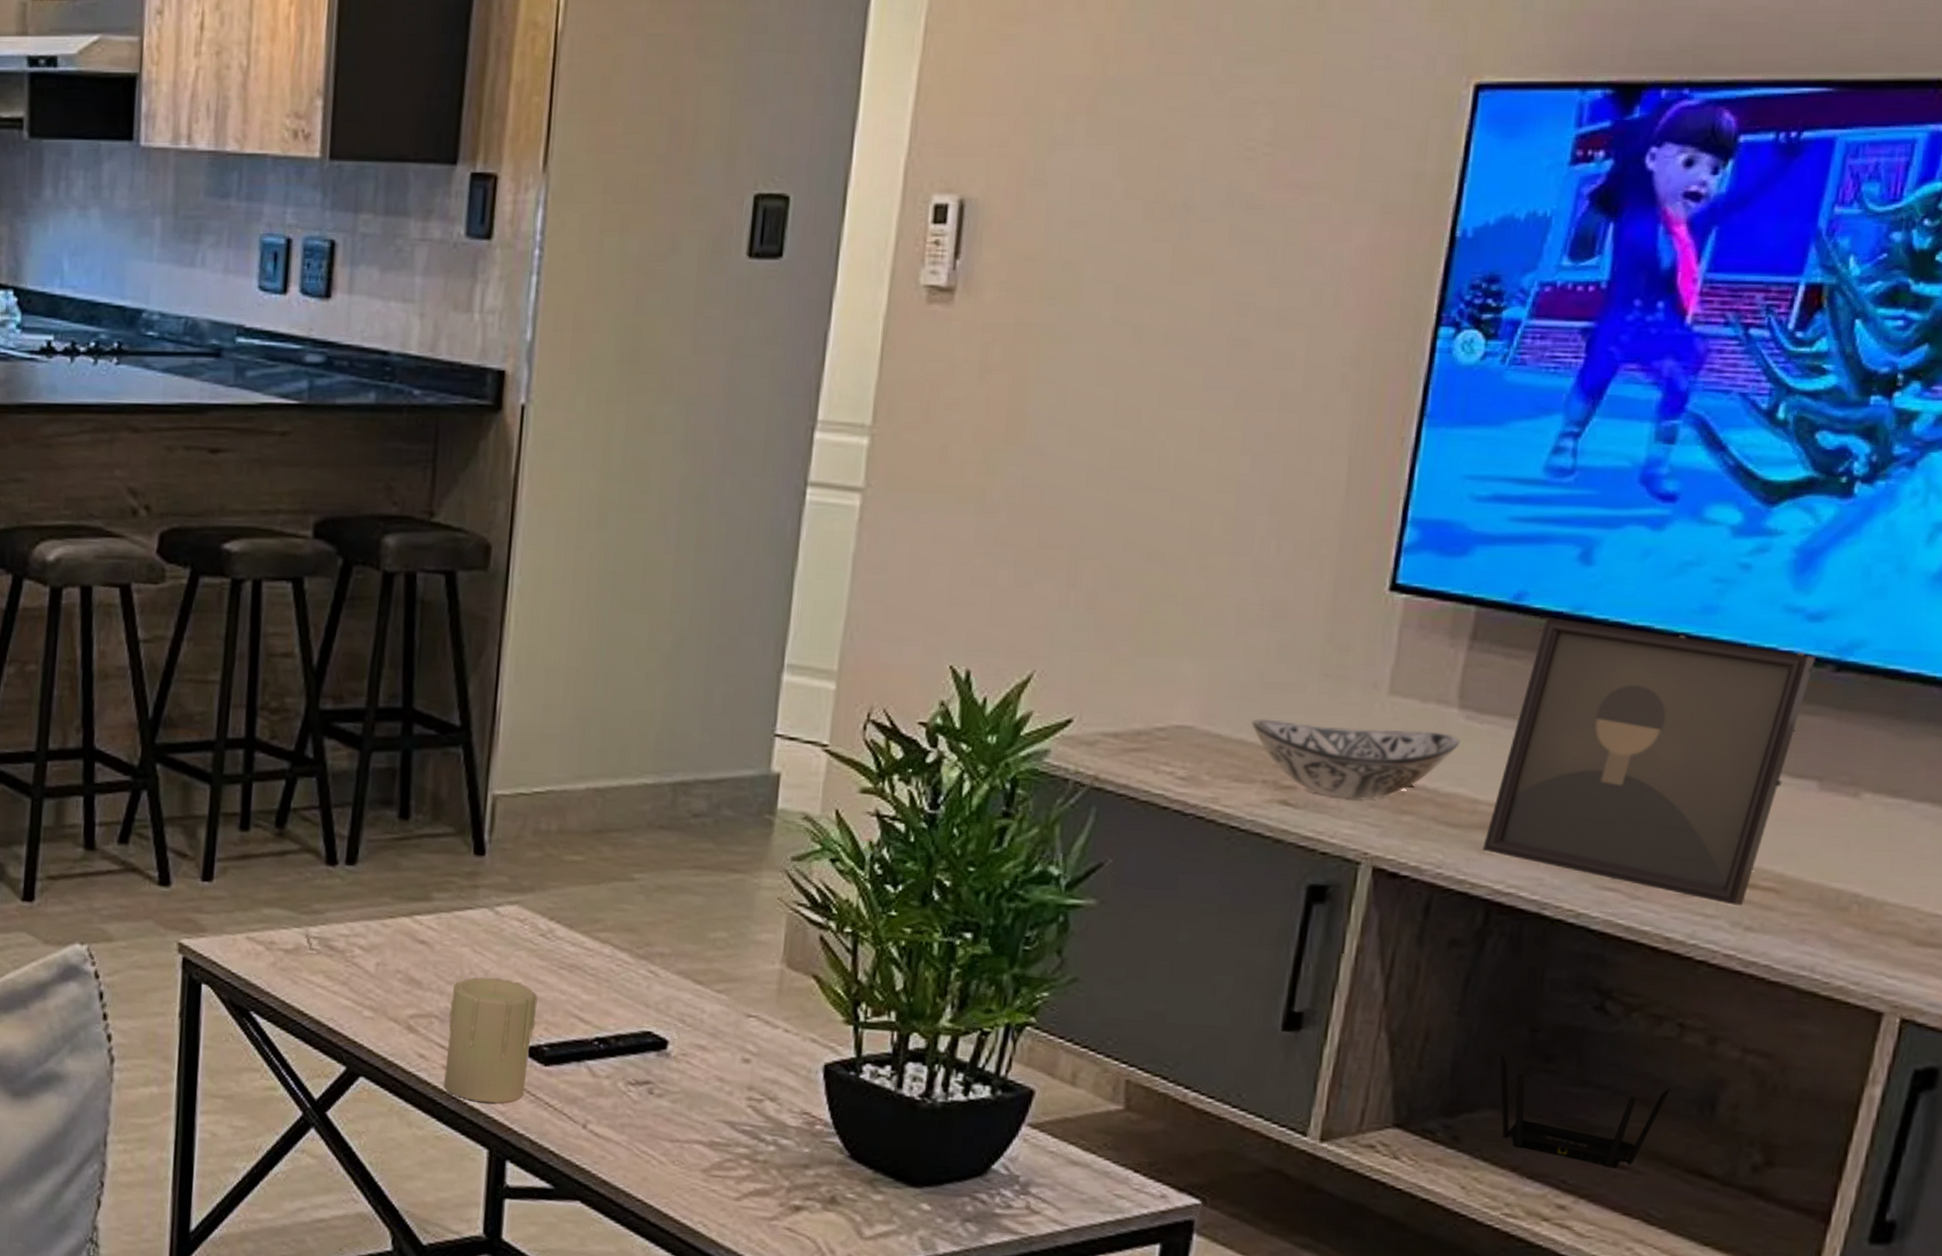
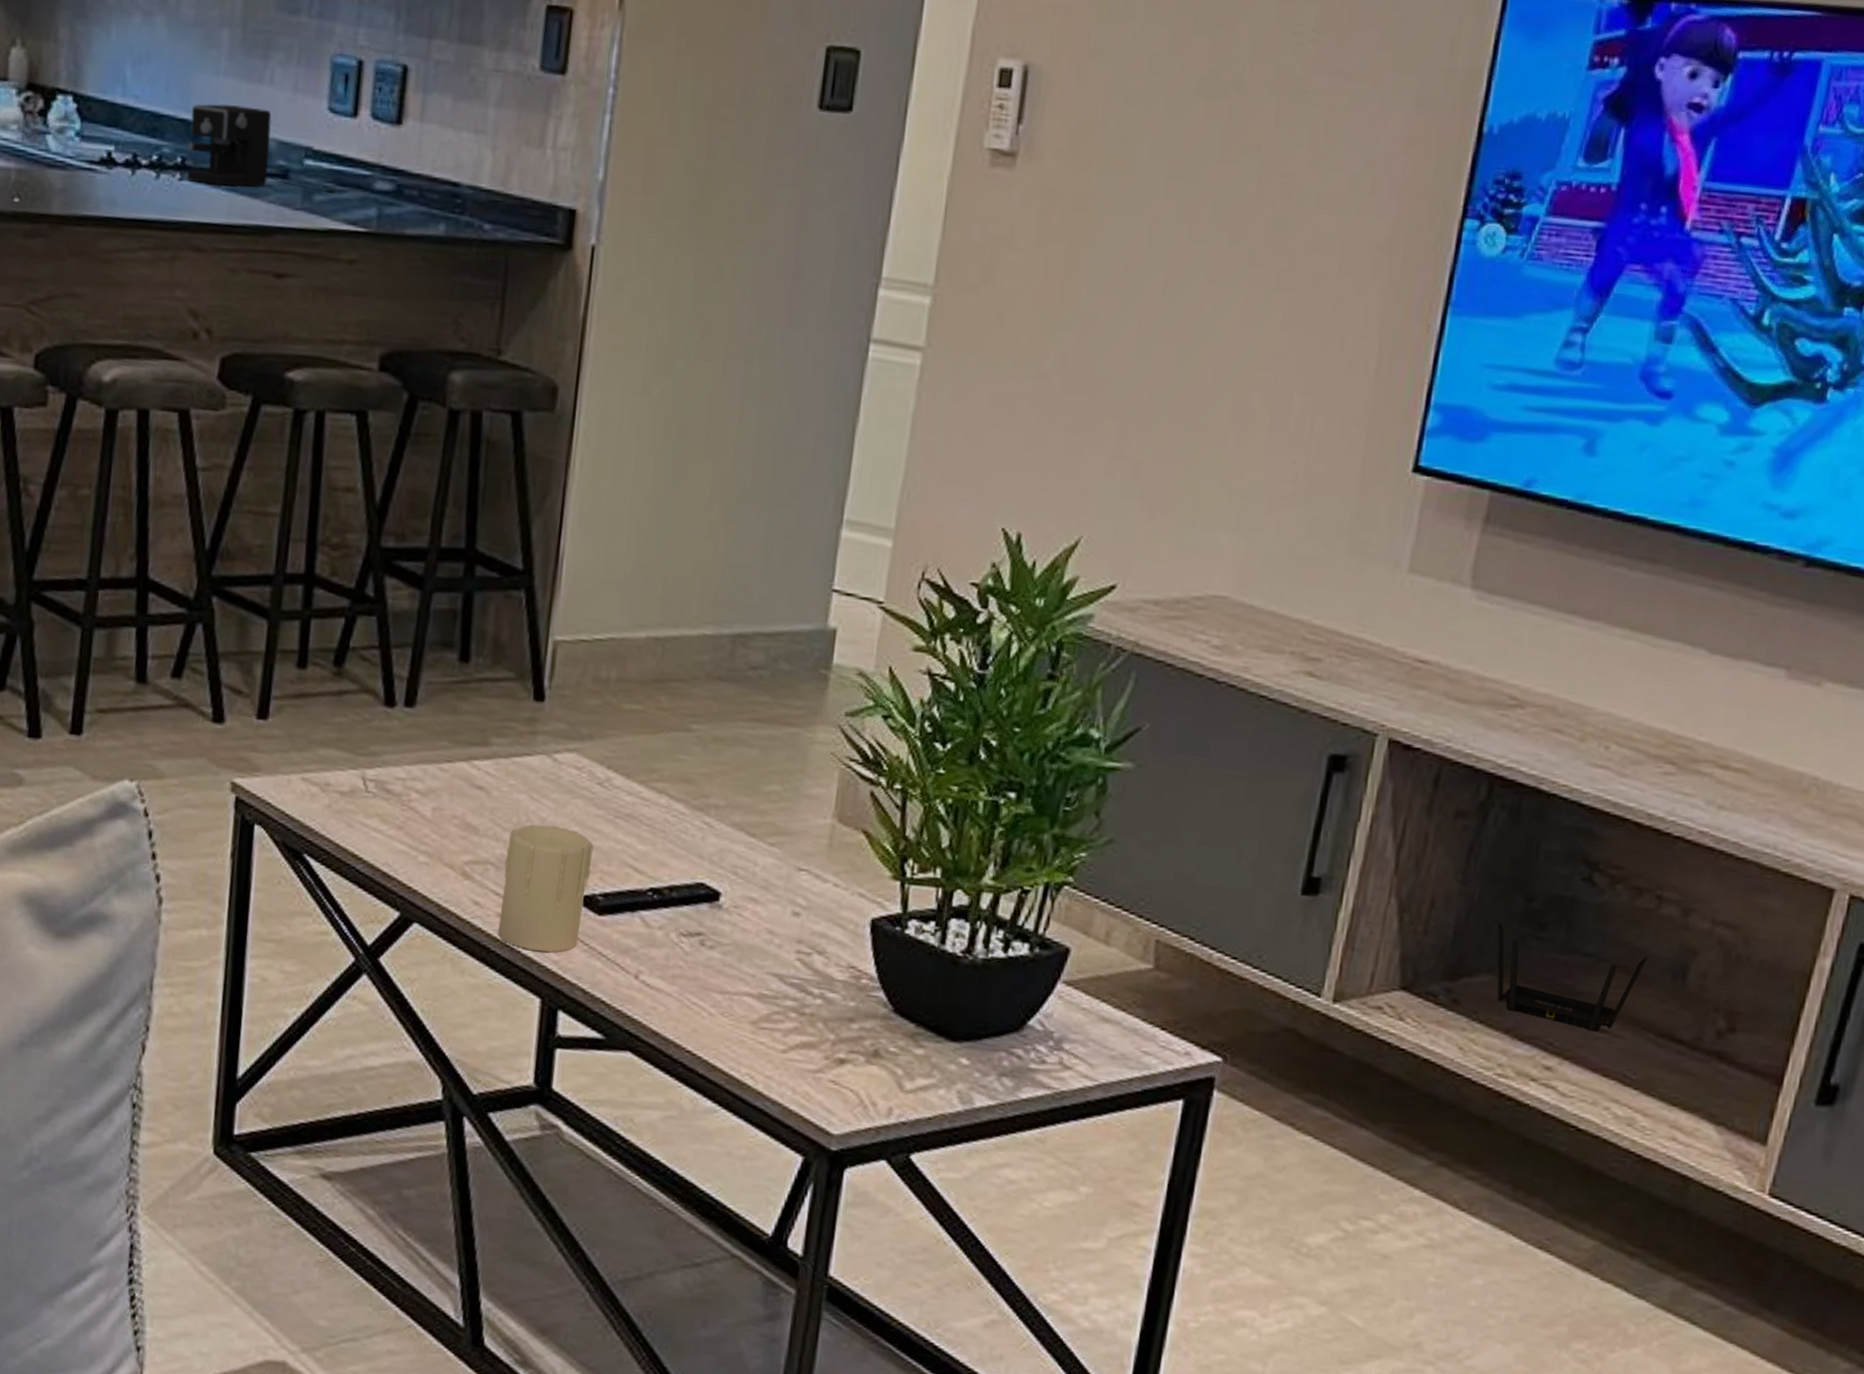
coffee maker: none [123,289,268,370] -> present [186,104,337,195]
decorative bowl: present [1251,718,1460,800] -> none [1282,591,1471,674]
picture frame: present [1483,617,1816,906] -> none [1488,504,1788,786]

